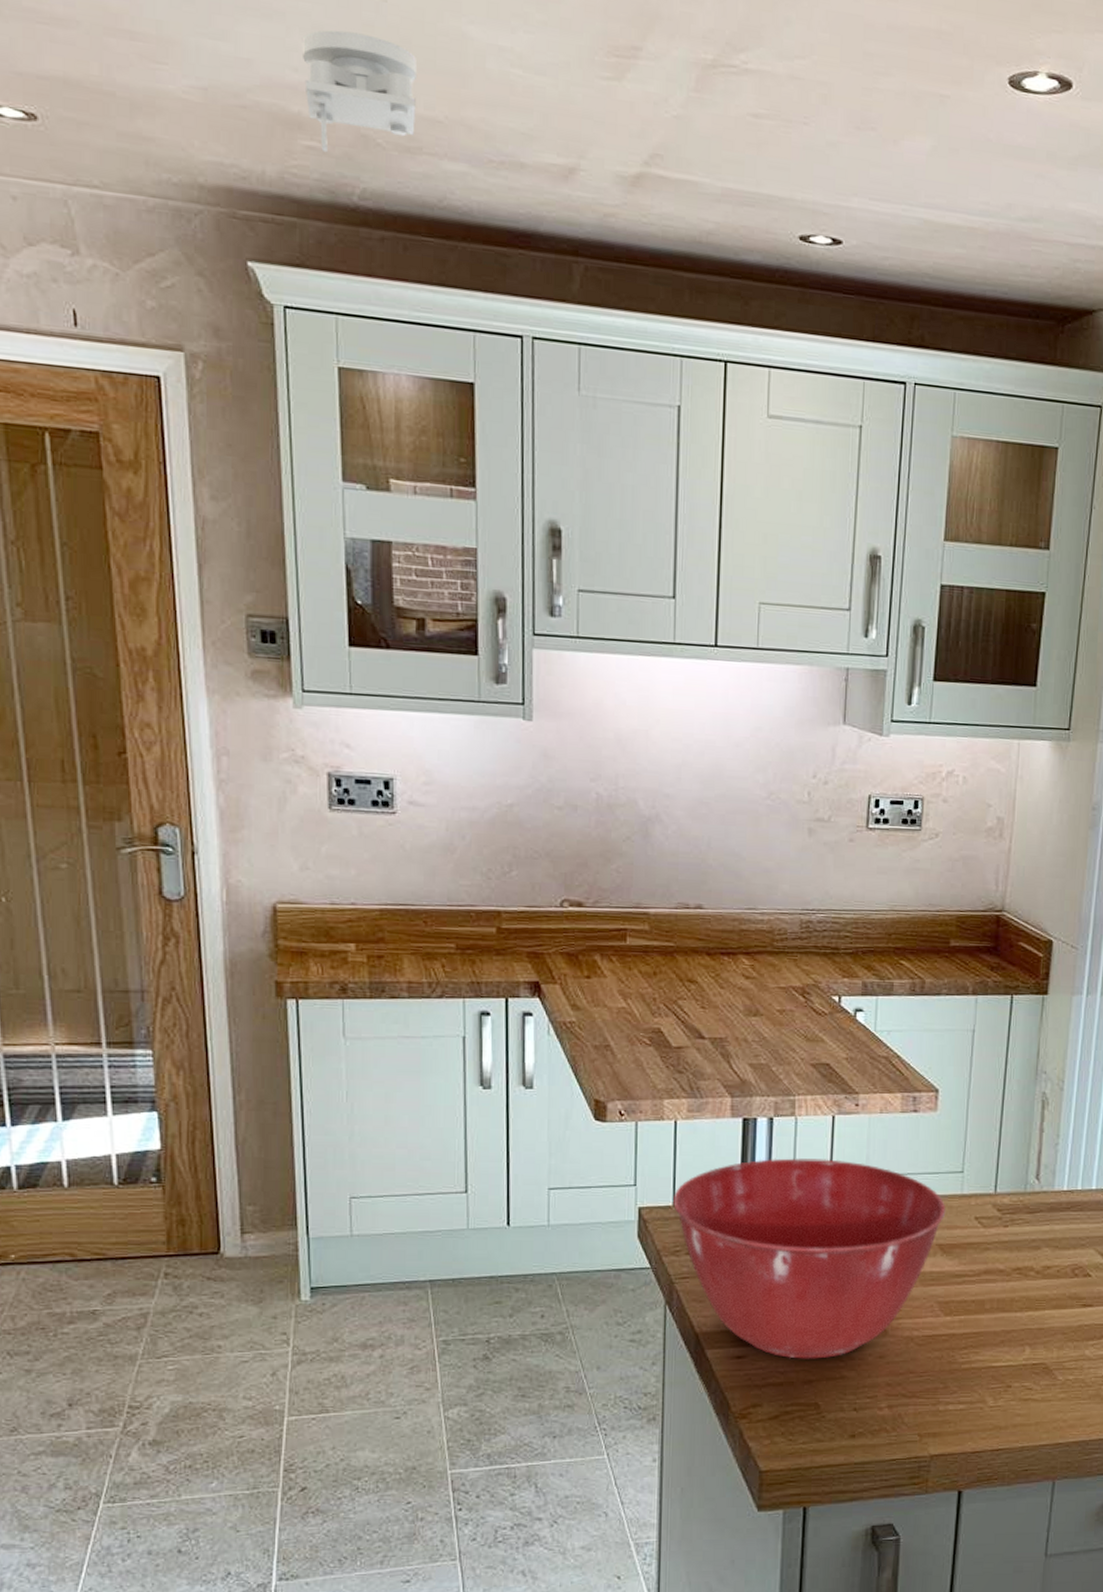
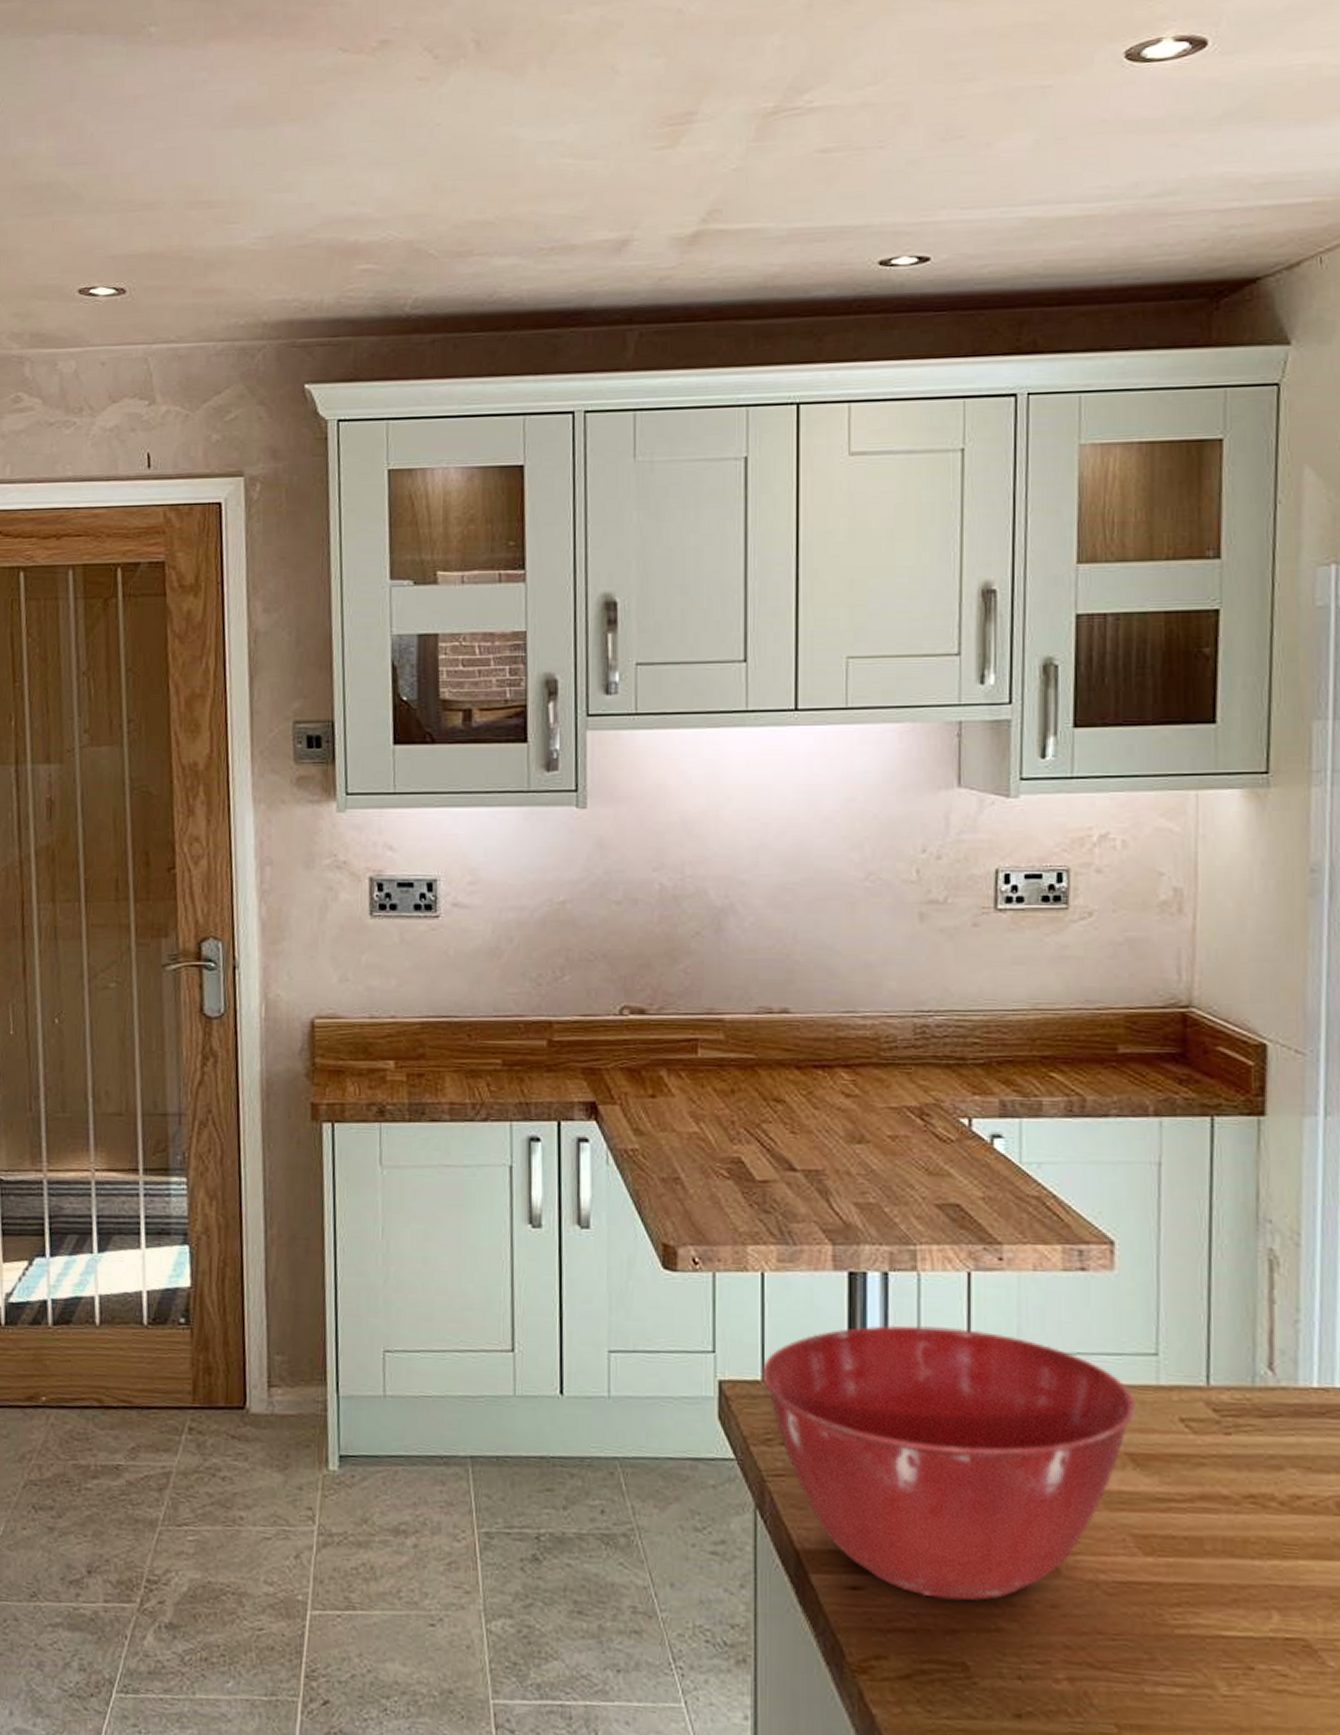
smoke detector: present [301,30,418,153] -> none [359,158,469,272]

